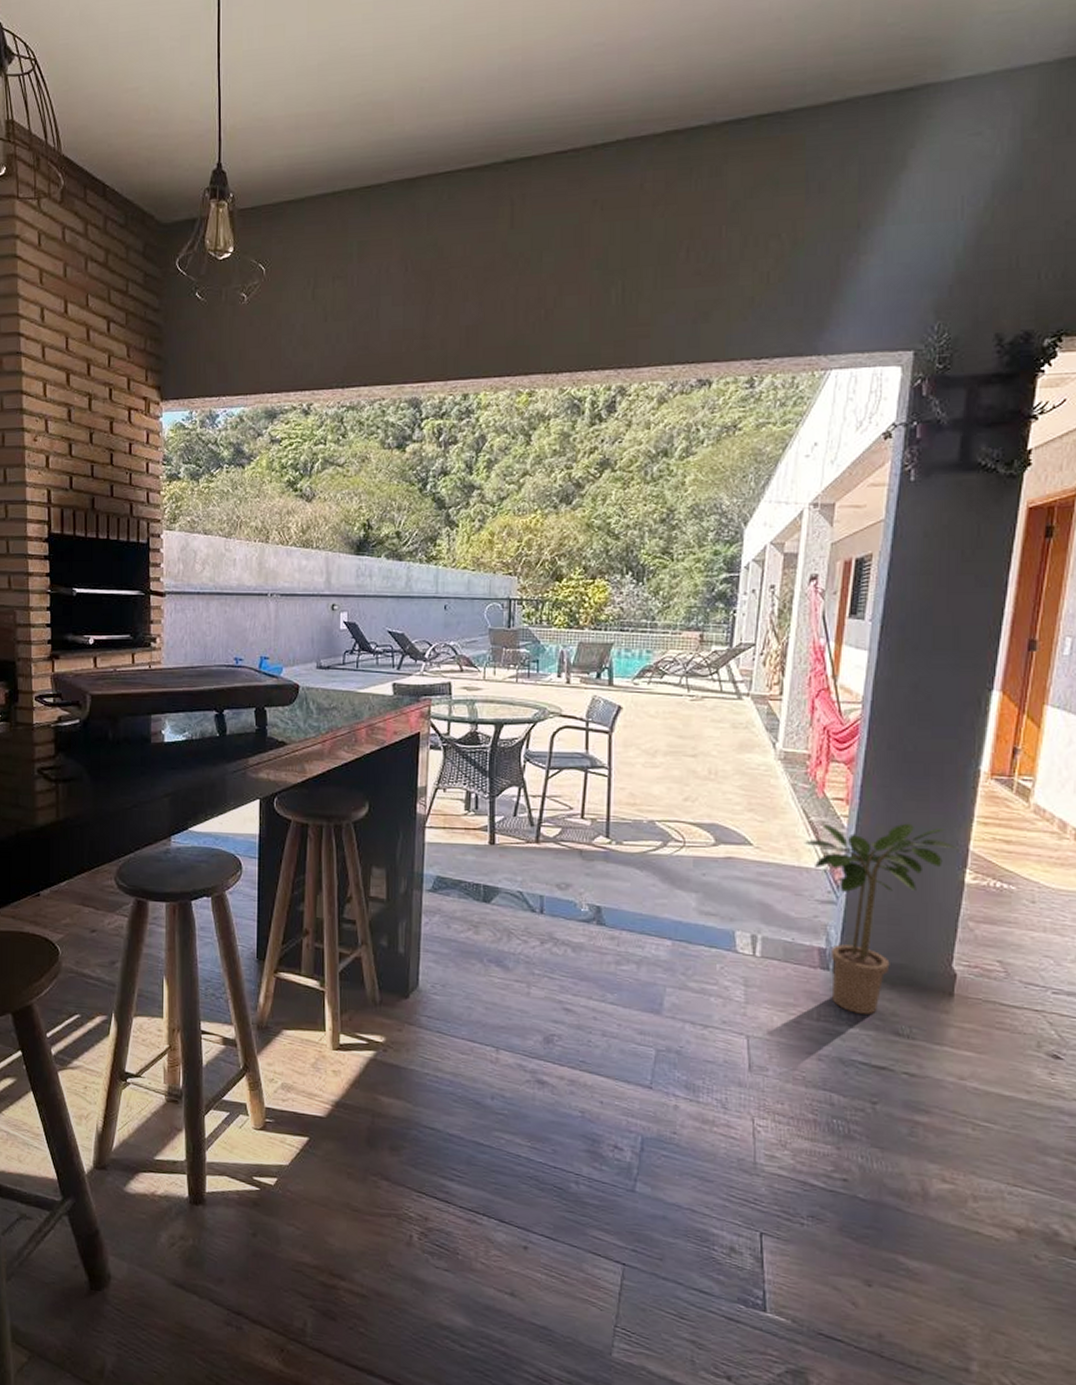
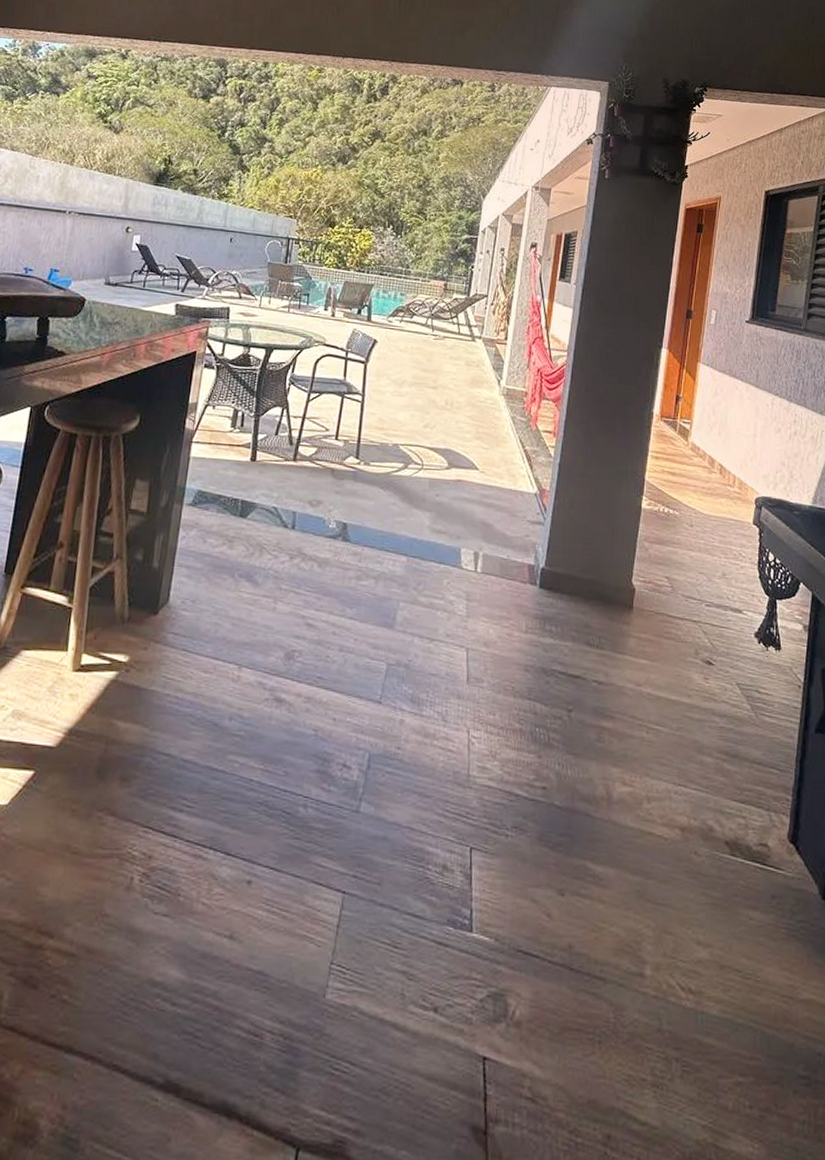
potted plant: present [804,823,958,1014] -> none [519,452,637,626]

